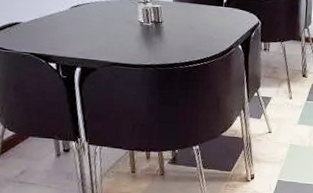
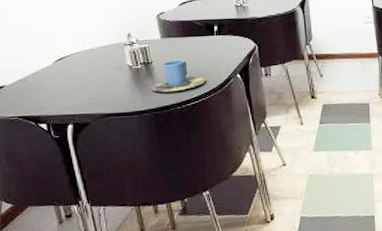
cup: none [158,23,210,52] -> present [151,59,206,93]

